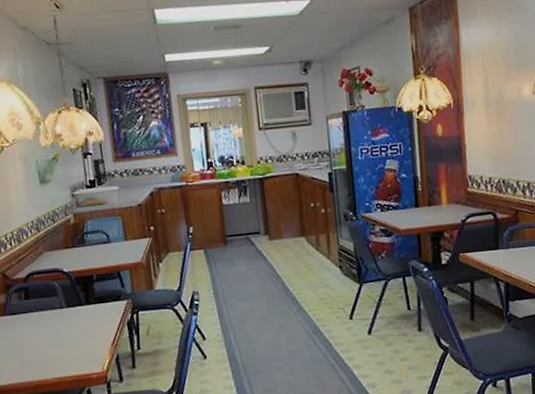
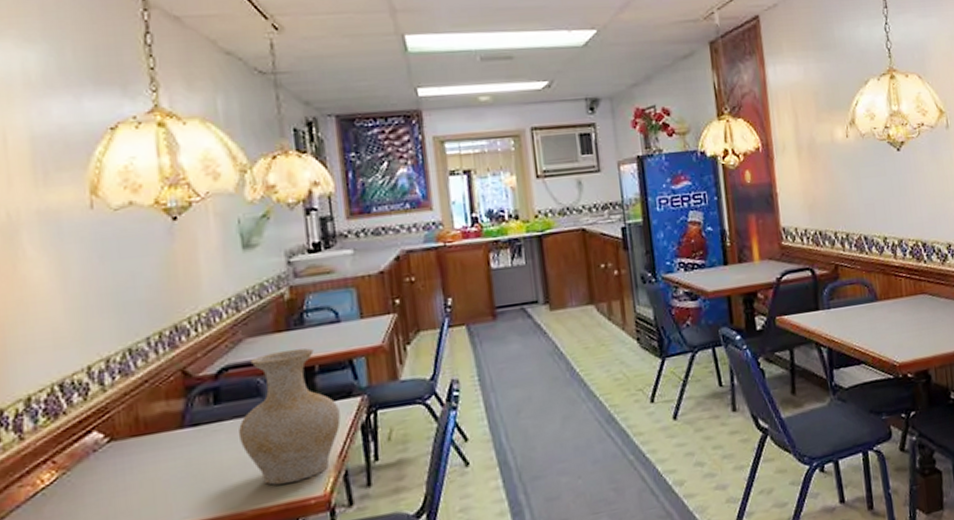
vase: none [42,261,113,362] -> present [239,348,341,485]

